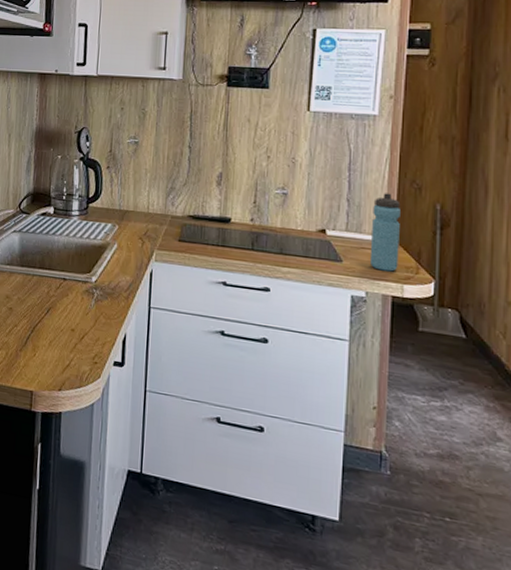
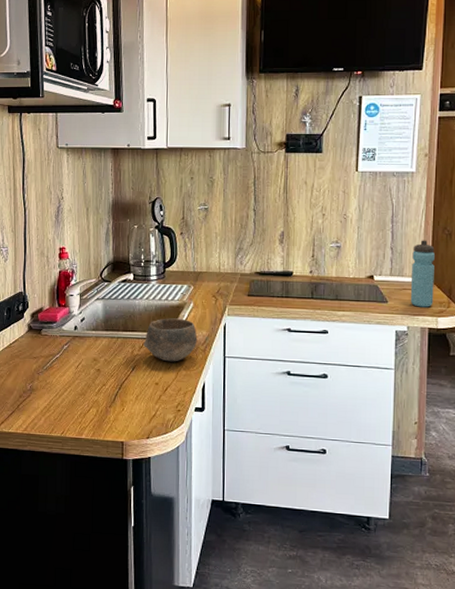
bowl: none [60,258,120,308] -> present [143,318,198,362]

